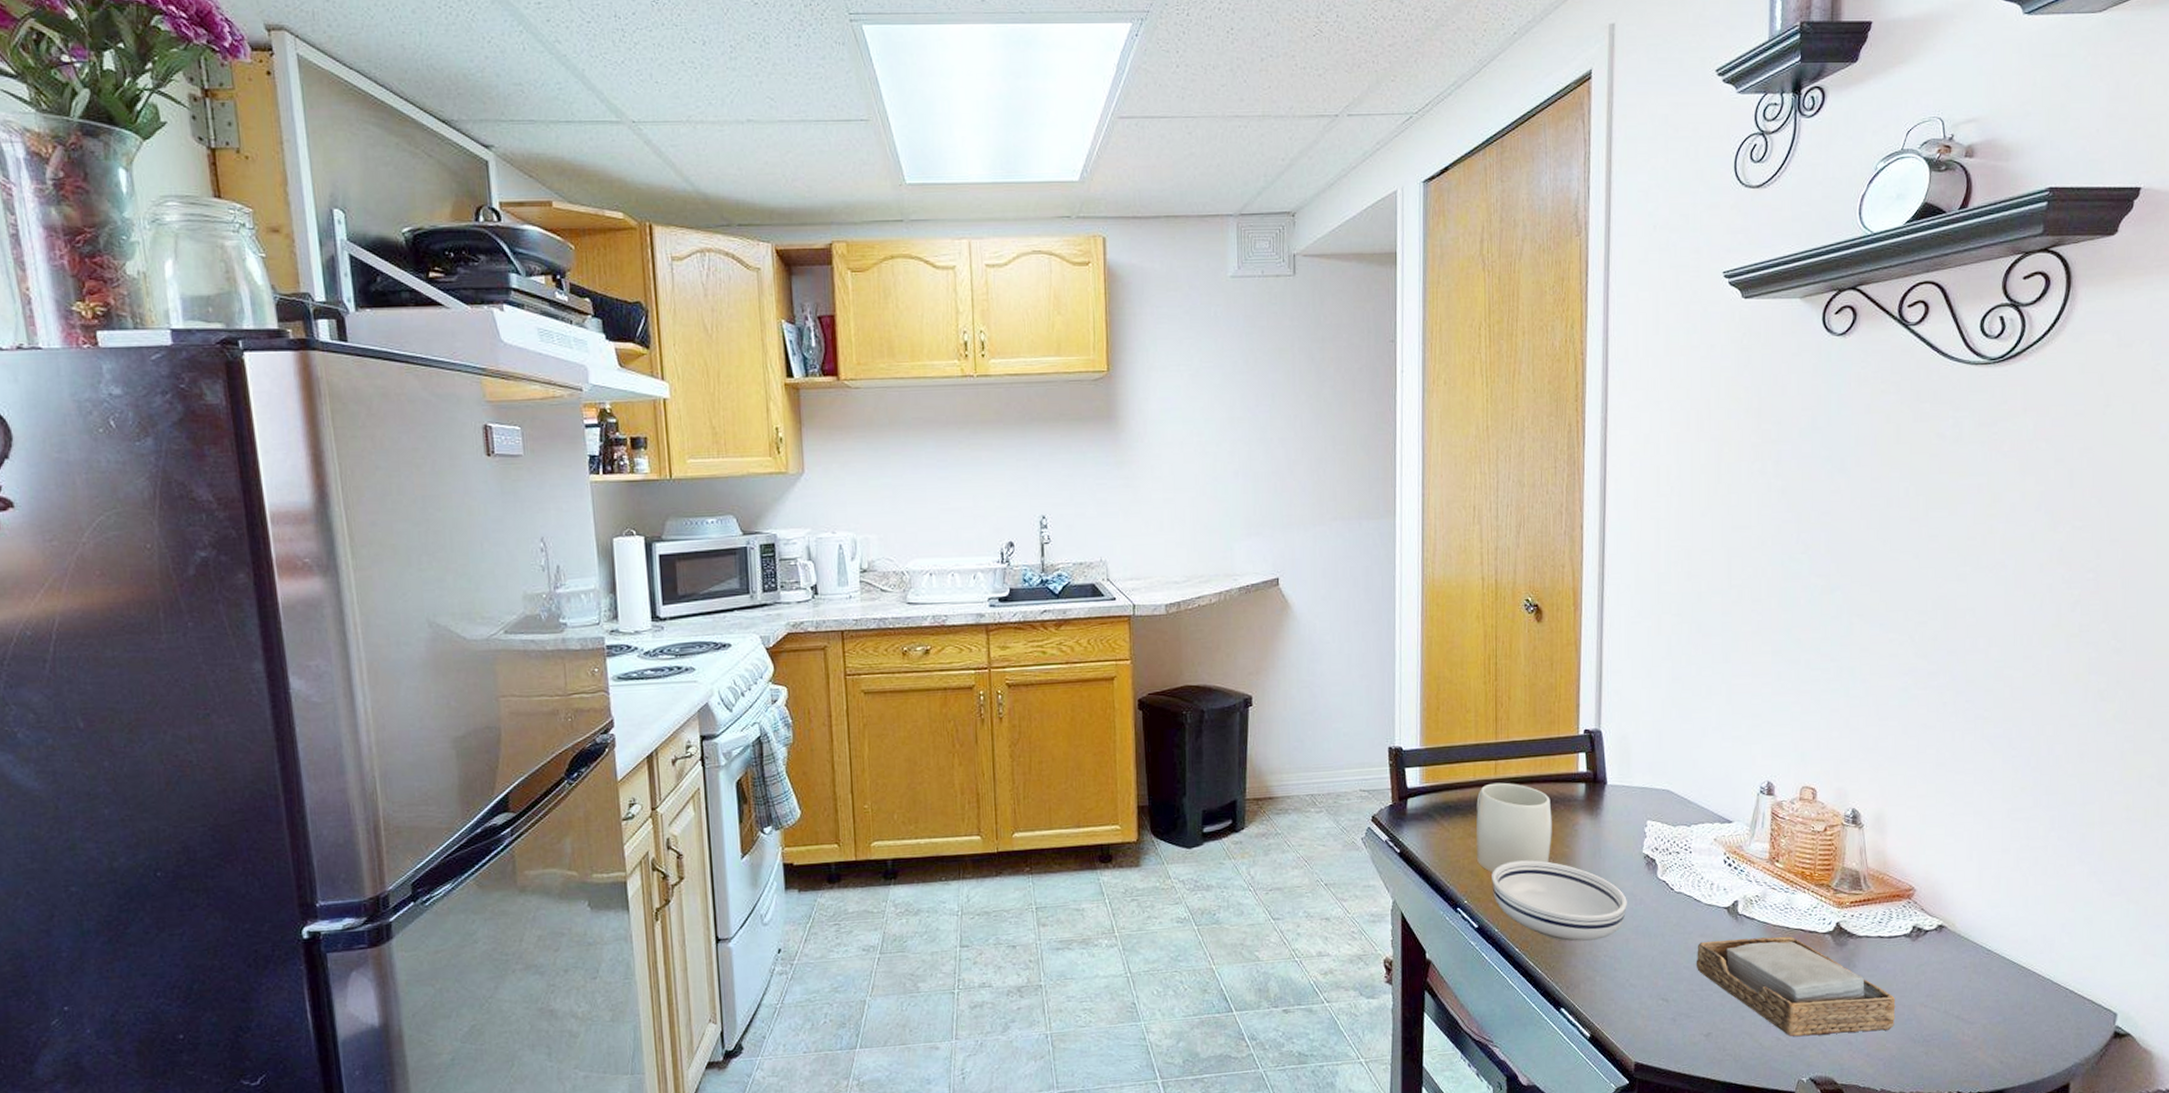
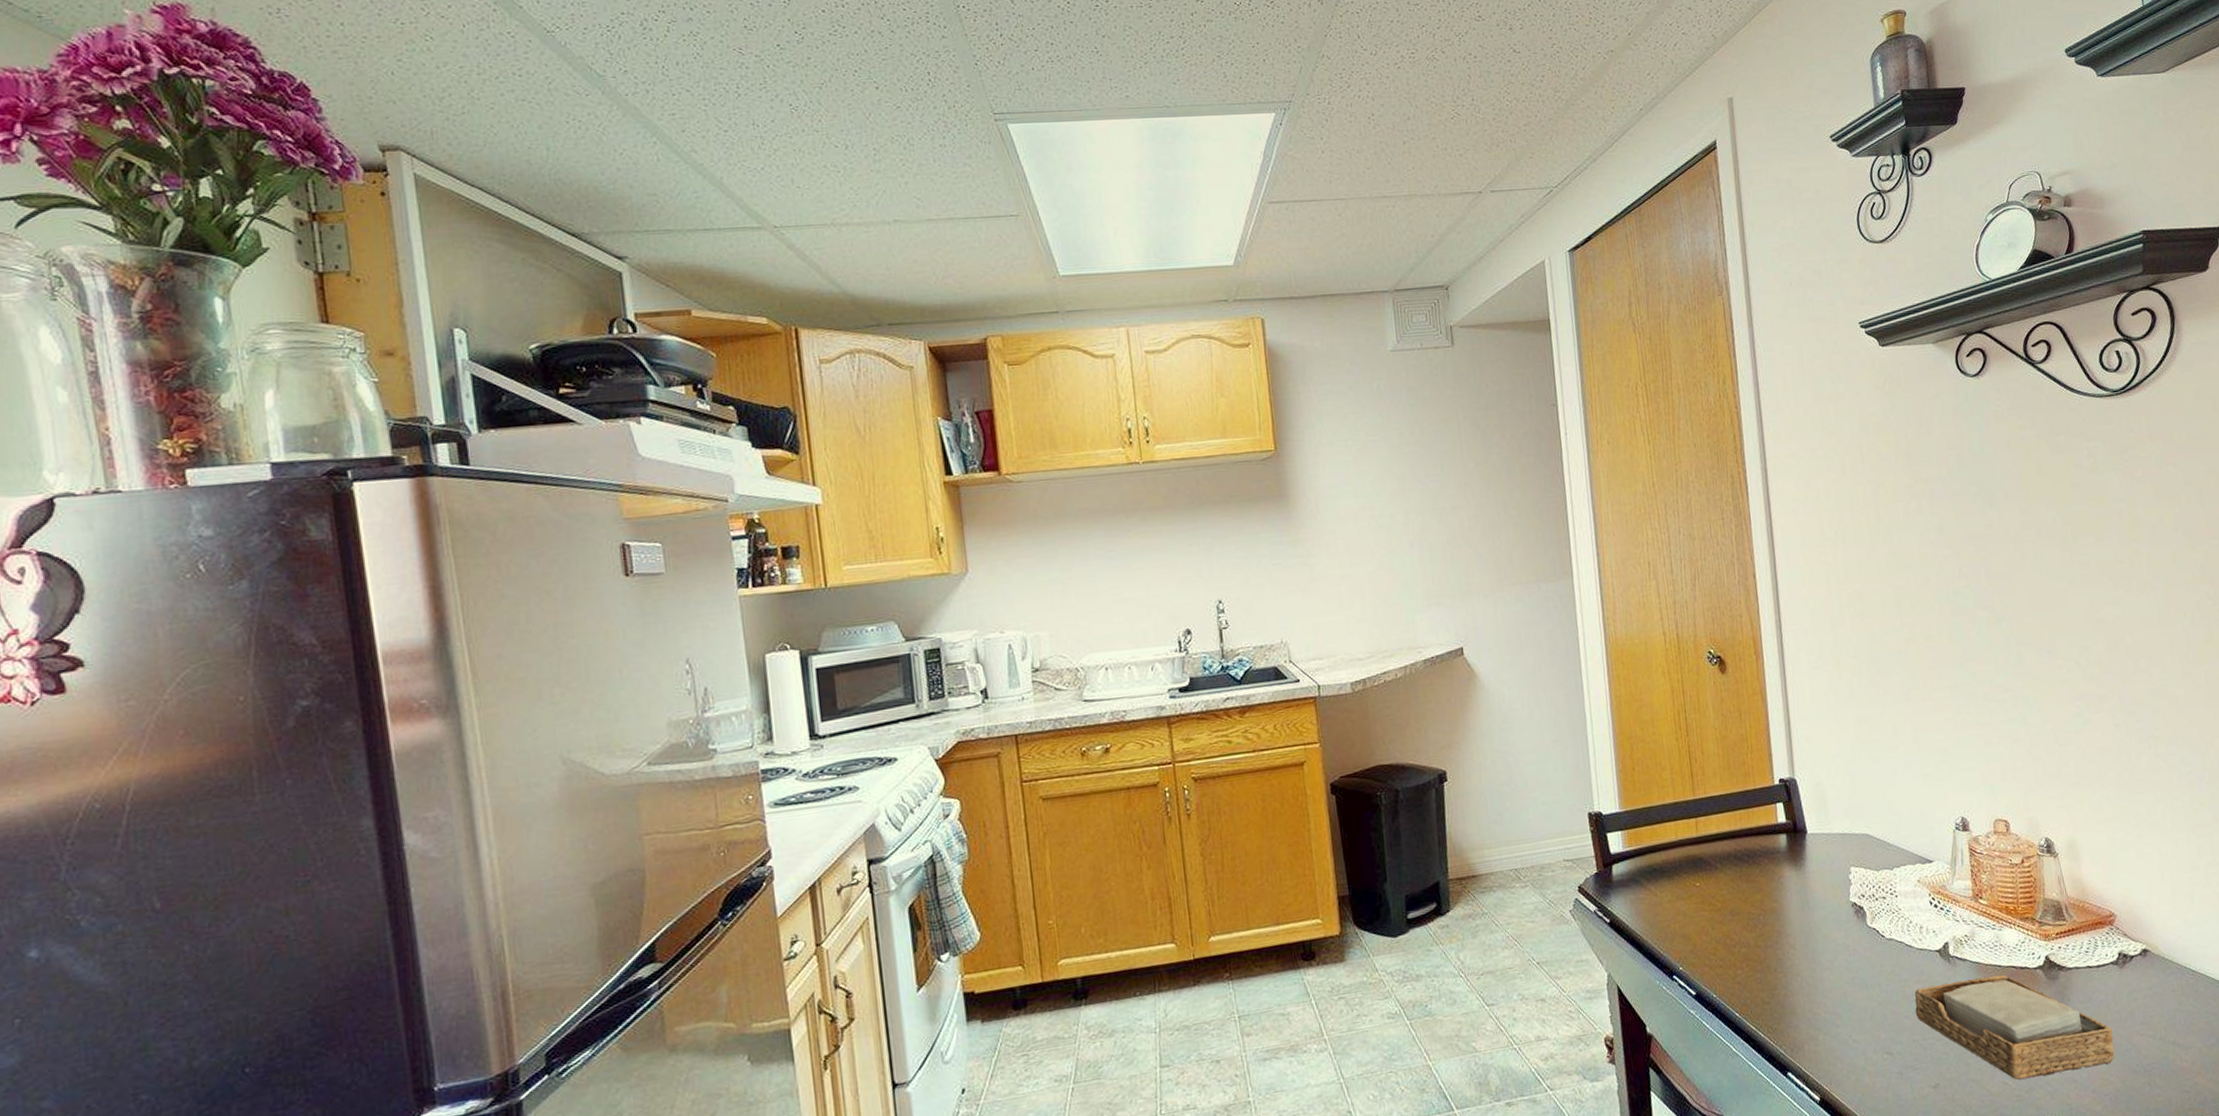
mug: present [1475,782,1552,873] -> none [1681,839,1760,936]
bowl: present [1492,860,1627,941] -> none [1704,918,1841,1001]

